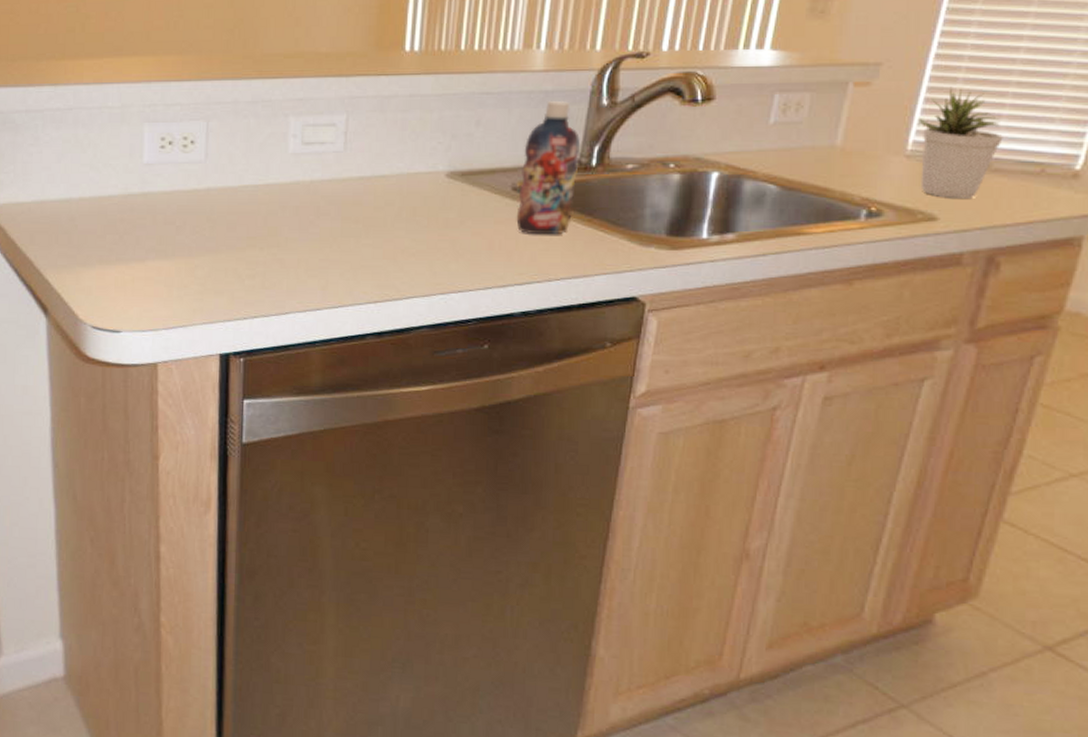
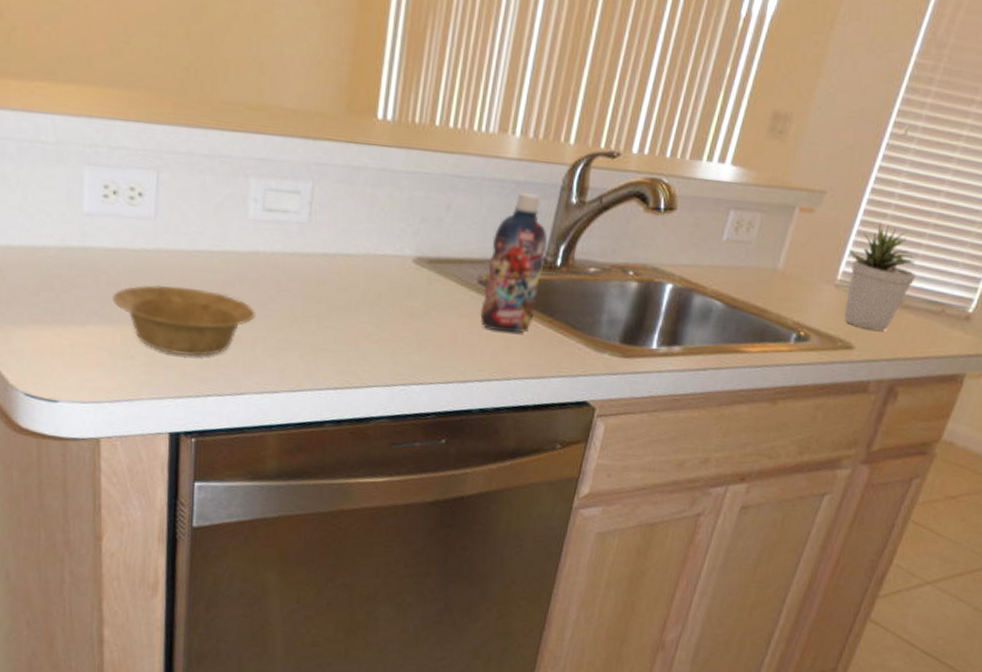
bowl: none [168,219,297,282] -> present [112,284,255,357]

